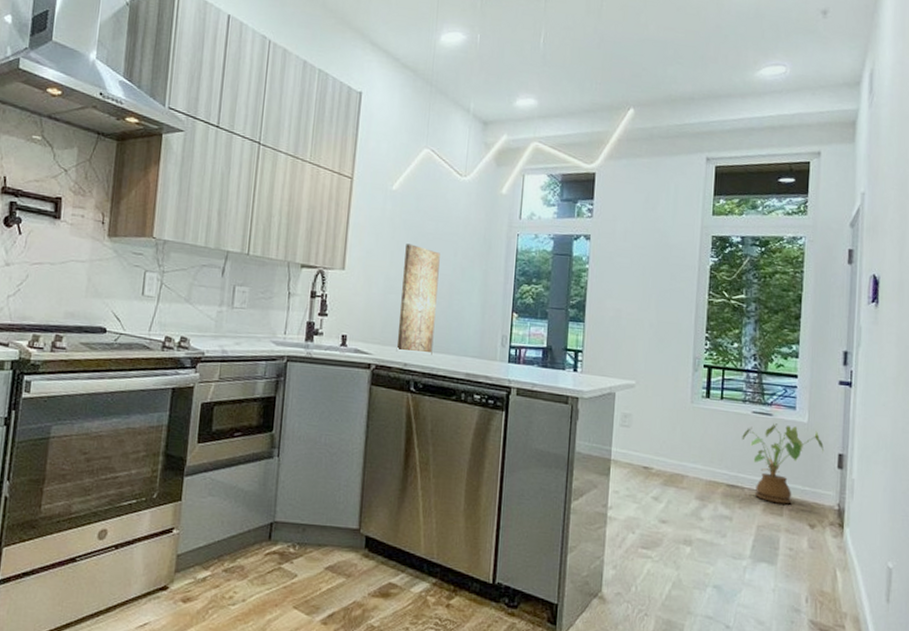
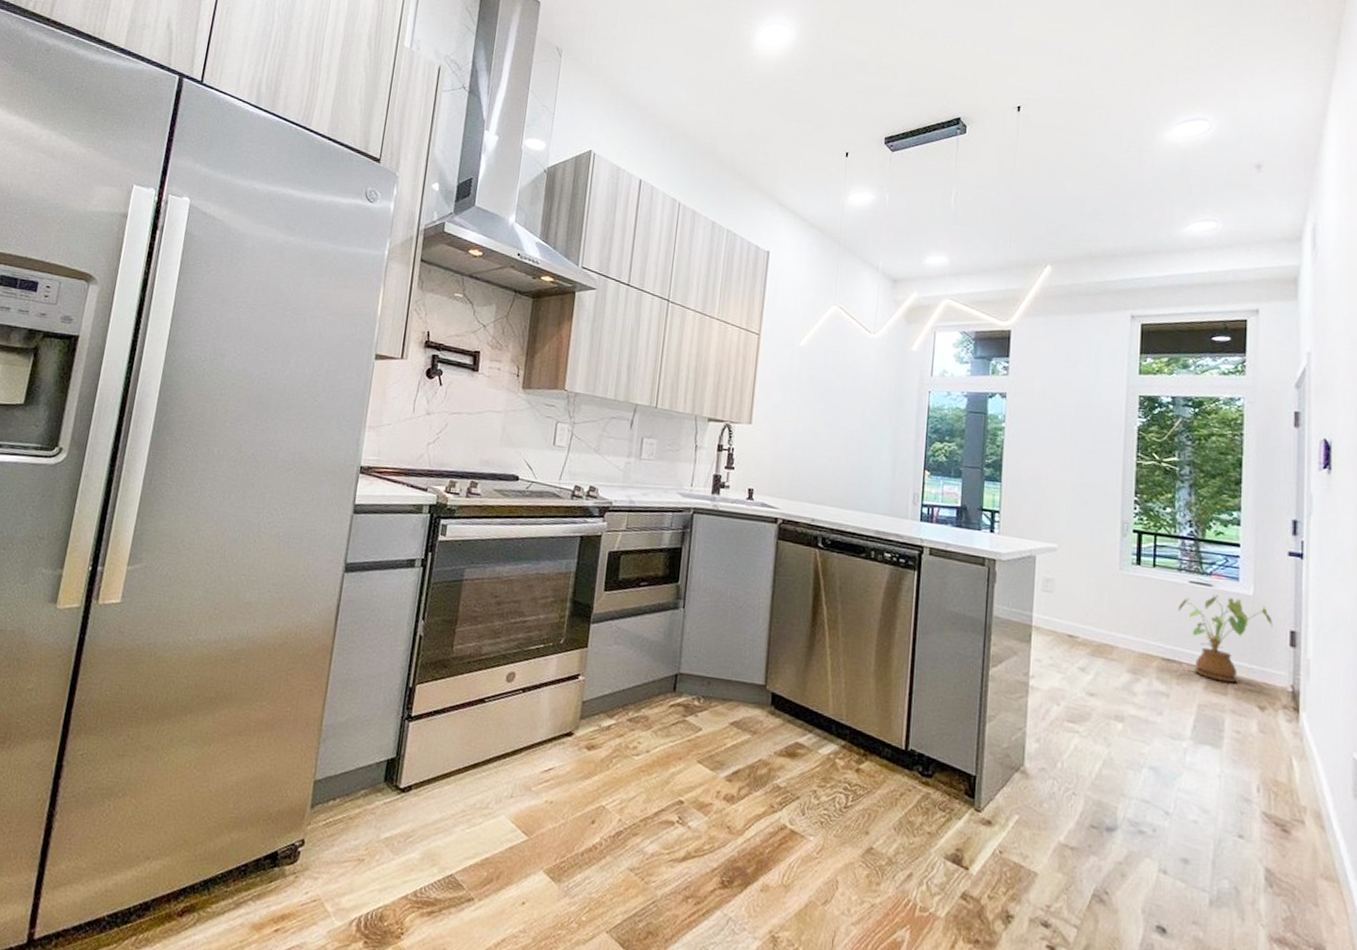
wall art: present [396,244,440,355] -> none [803,399,849,511]

